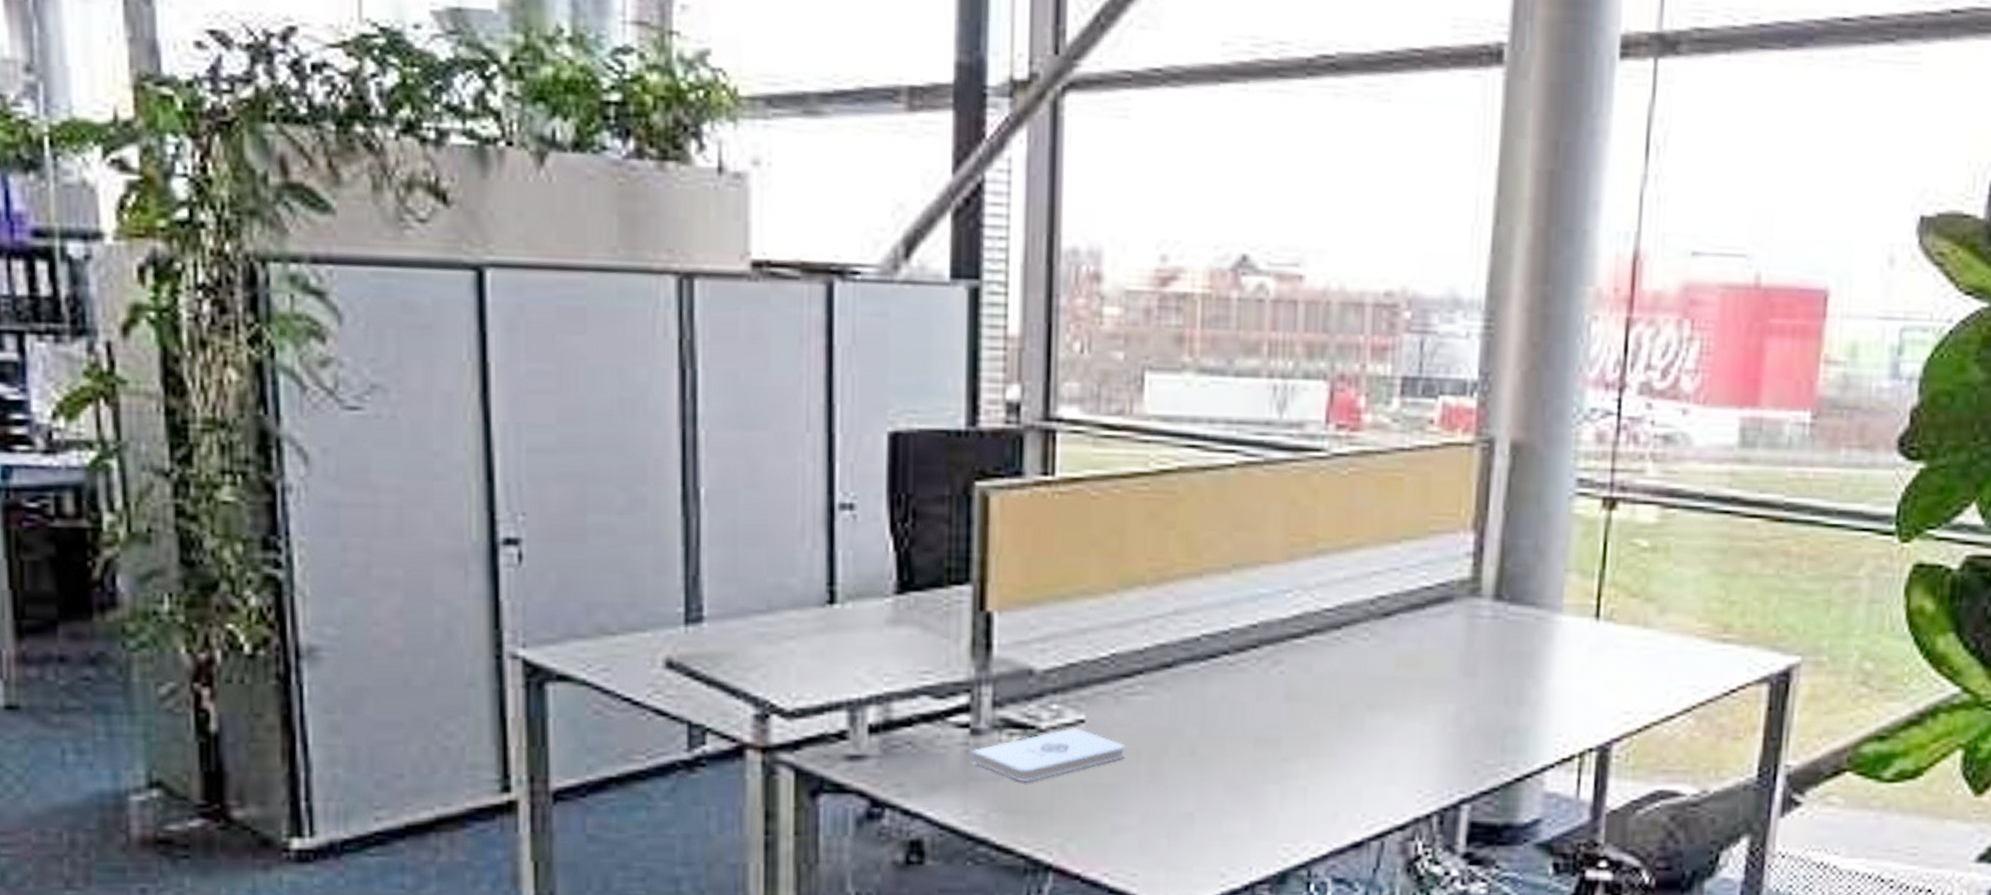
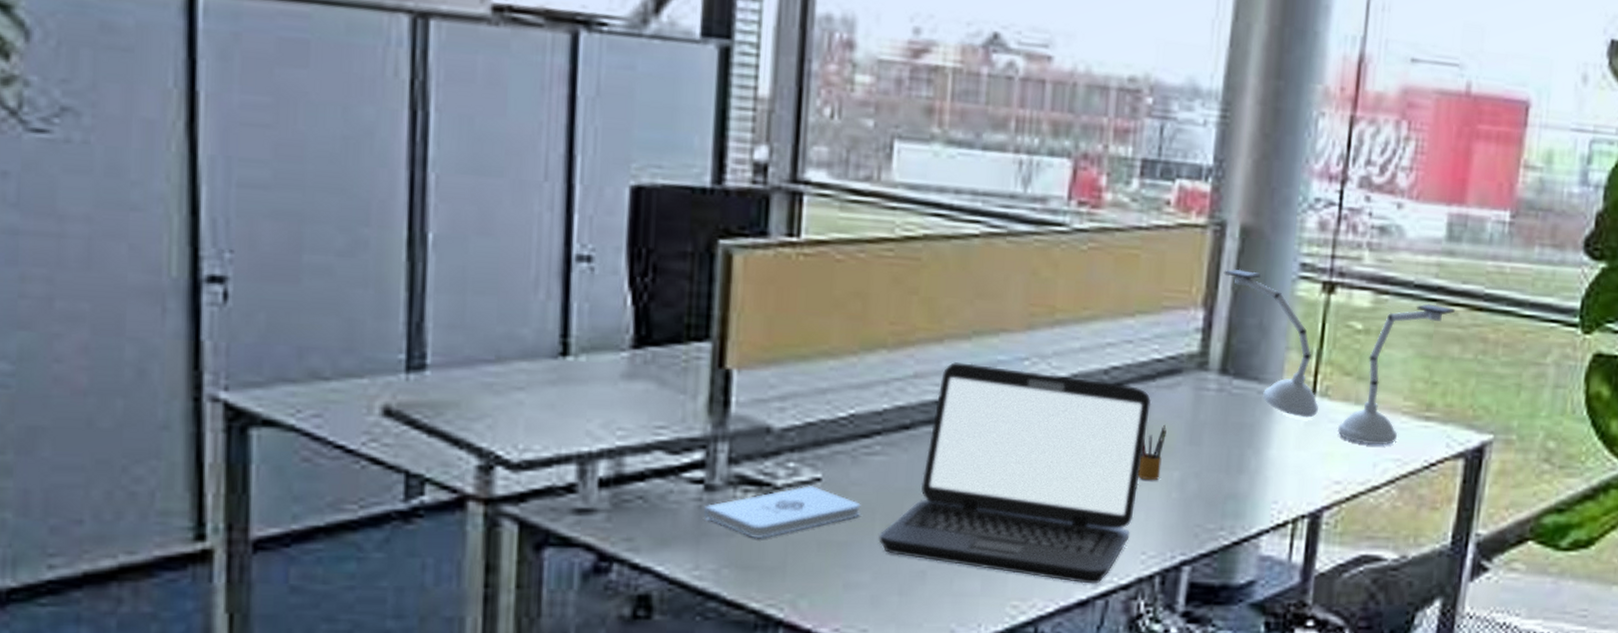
laptop: none [1144,597,1422,825] -> present [878,362,1152,584]
pencil box: none [1411,655,1439,715] -> present [1138,424,1167,481]
desk lamp: none [1494,488,1753,671] -> present [1223,269,1456,445]

